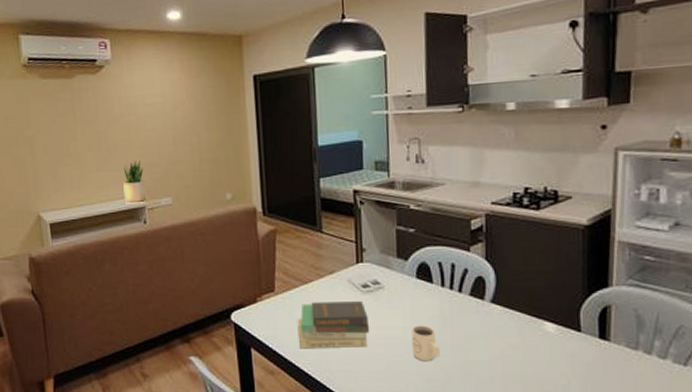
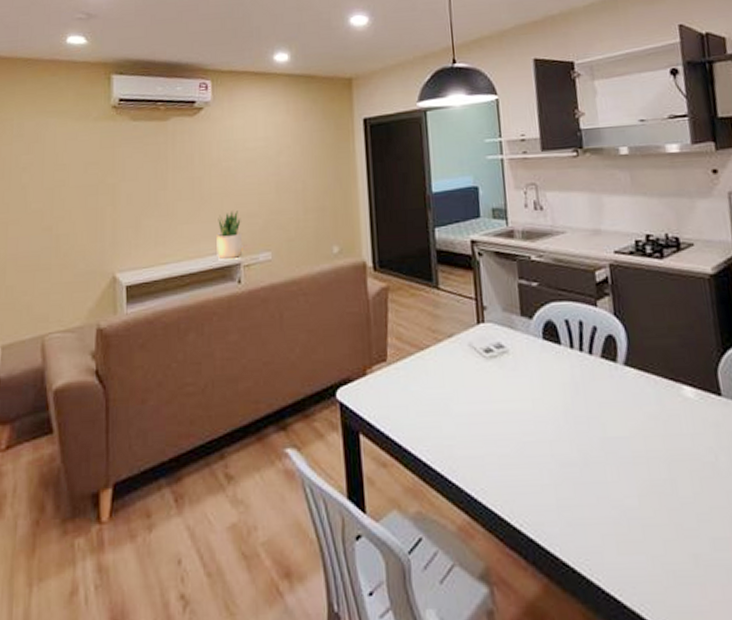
books: present [297,301,370,349] -> none [412,369,496,432]
mug: present [411,325,440,362] -> none [541,395,575,441]

